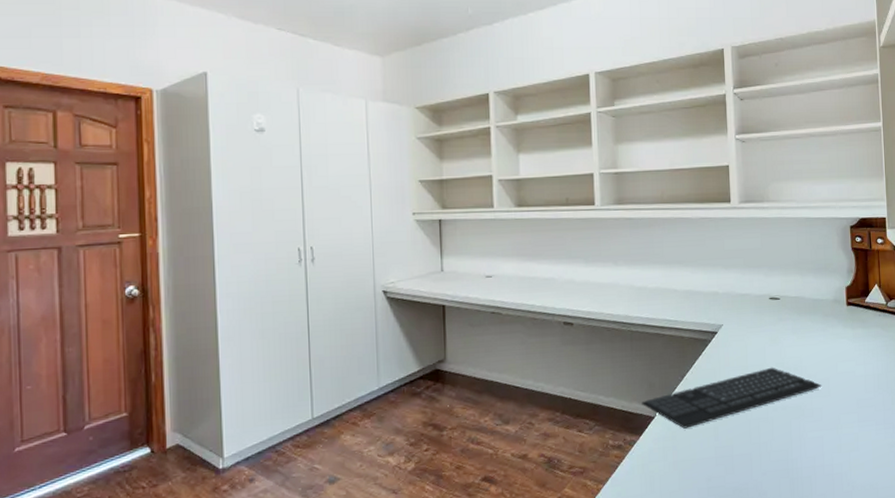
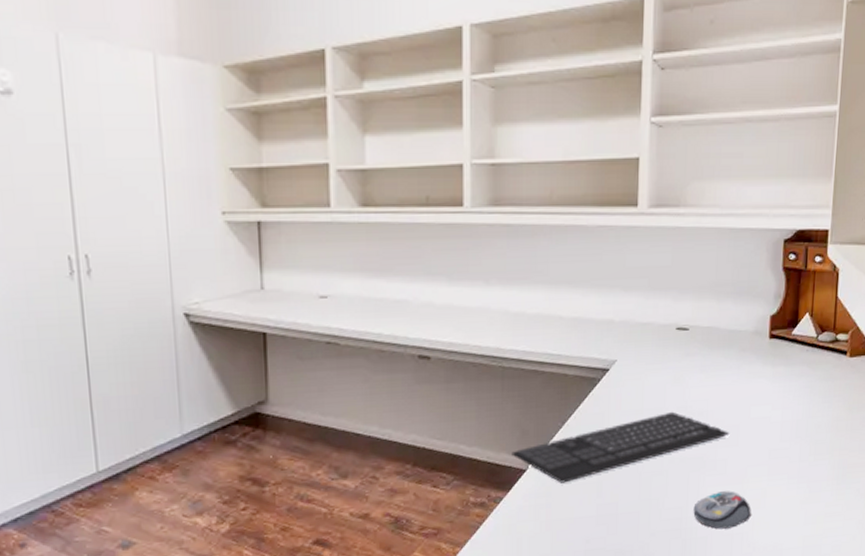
computer mouse: none [797,435,847,470] -> present [693,490,751,529]

